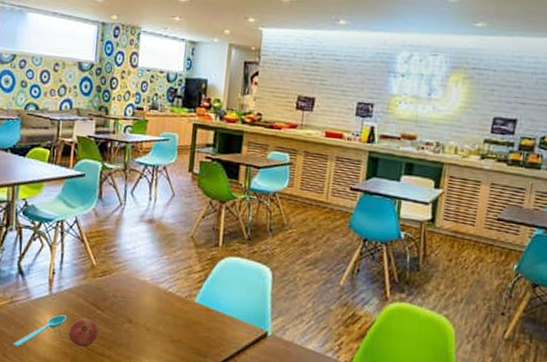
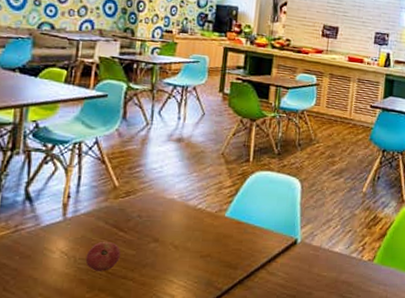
spoon: present [13,315,66,347] -> none [17,240,83,279]

